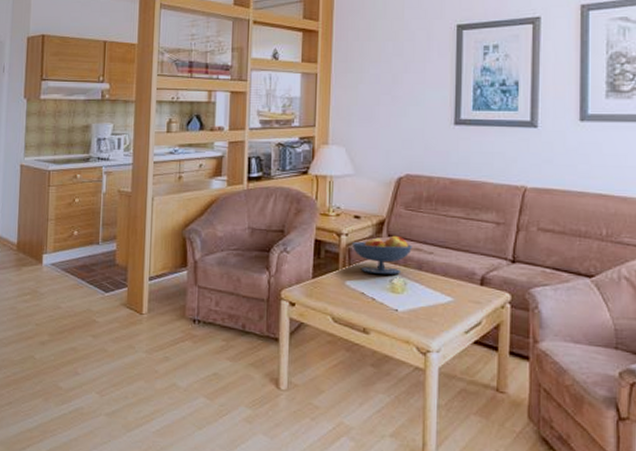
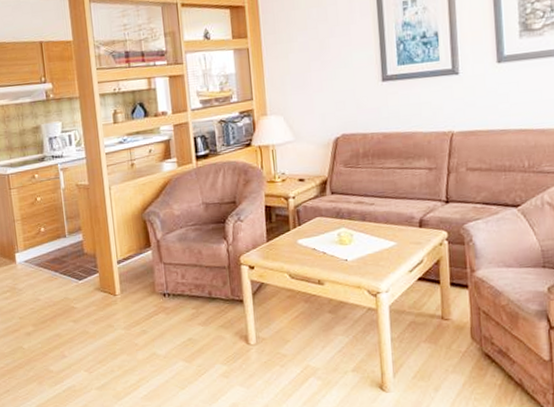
fruit bowl: present [351,235,412,274] -> none [299,192,355,230]

